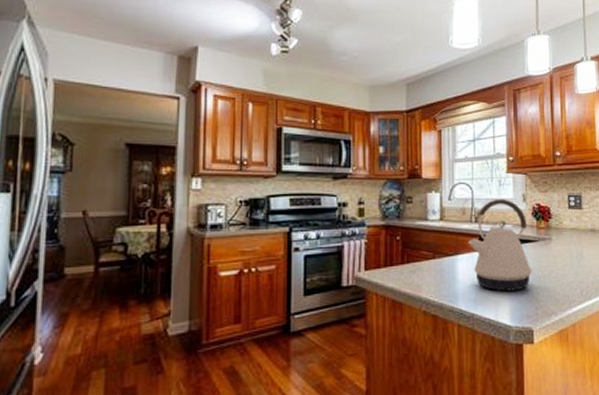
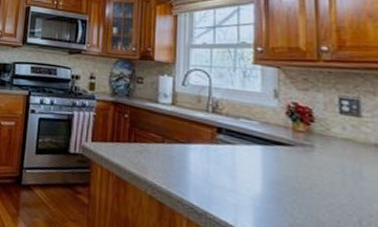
kettle: present [468,198,533,292] -> none [203,90,286,199]

